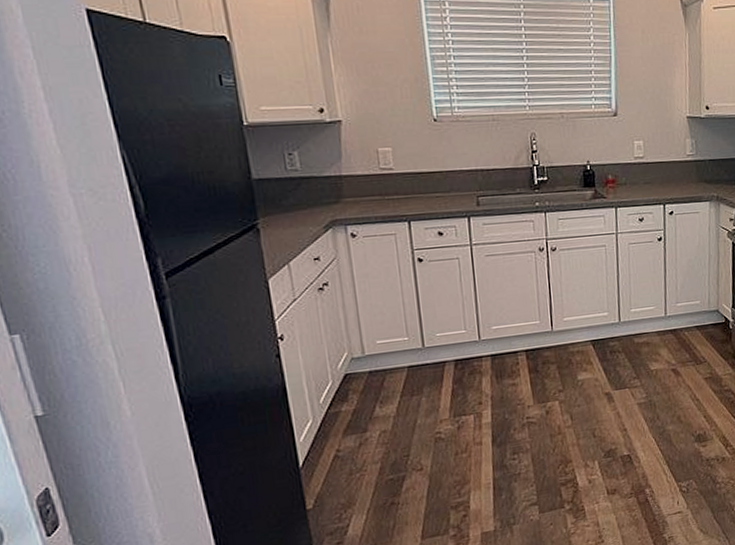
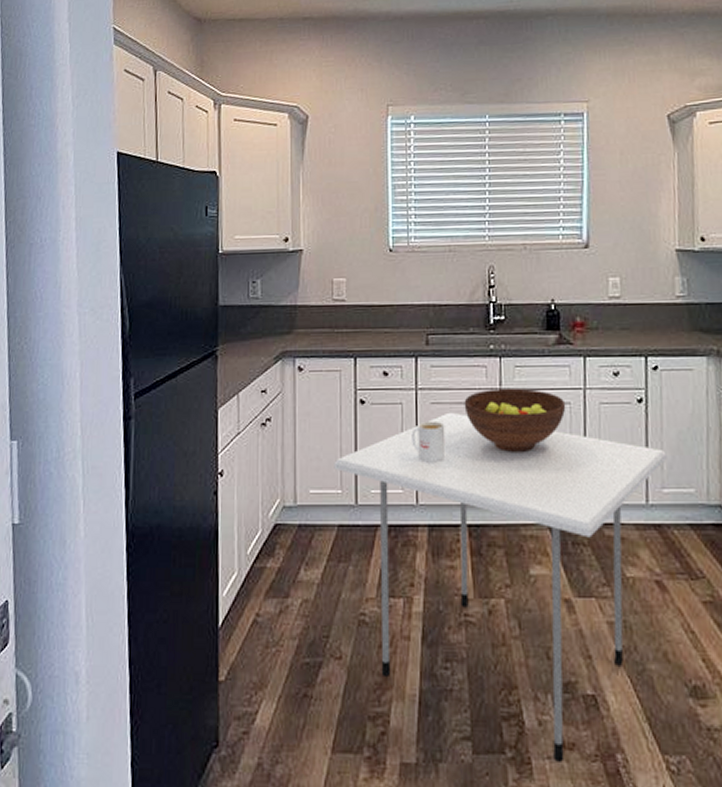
dining table: none [397,261,680,504] -> present [334,412,667,762]
mug: none [469,270,502,306] -> present [411,420,446,463]
fruit bowl: none [515,237,602,290] -> present [464,389,566,452]

